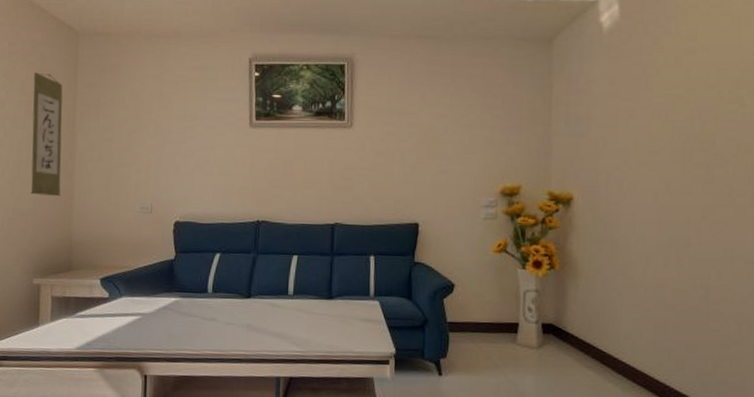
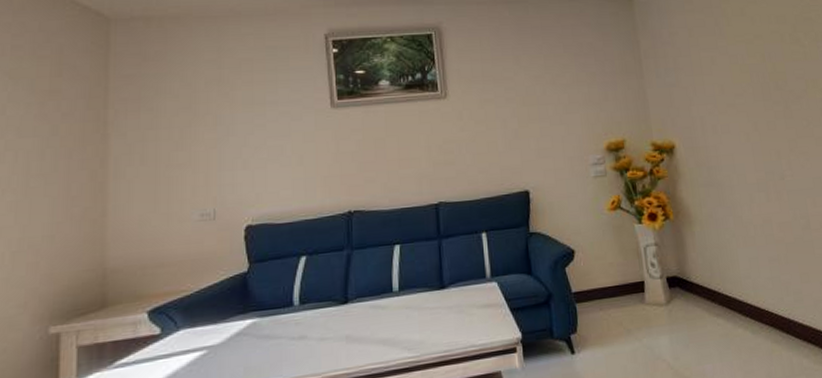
wall scroll: present [30,72,63,196] -> none [44,67,89,218]

